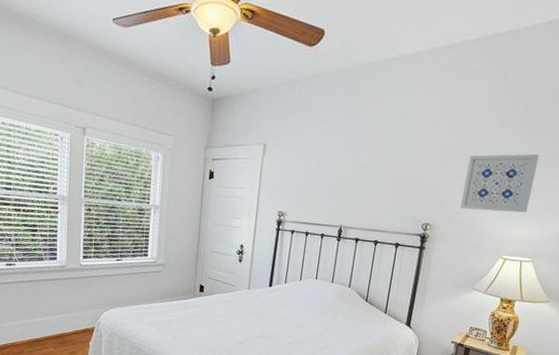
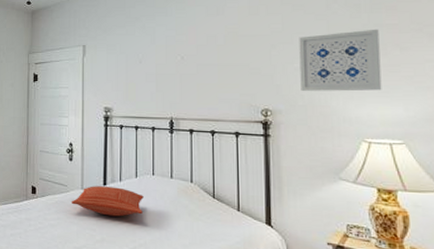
pillow: none [237,286,305,316] -> present [71,186,144,217]

